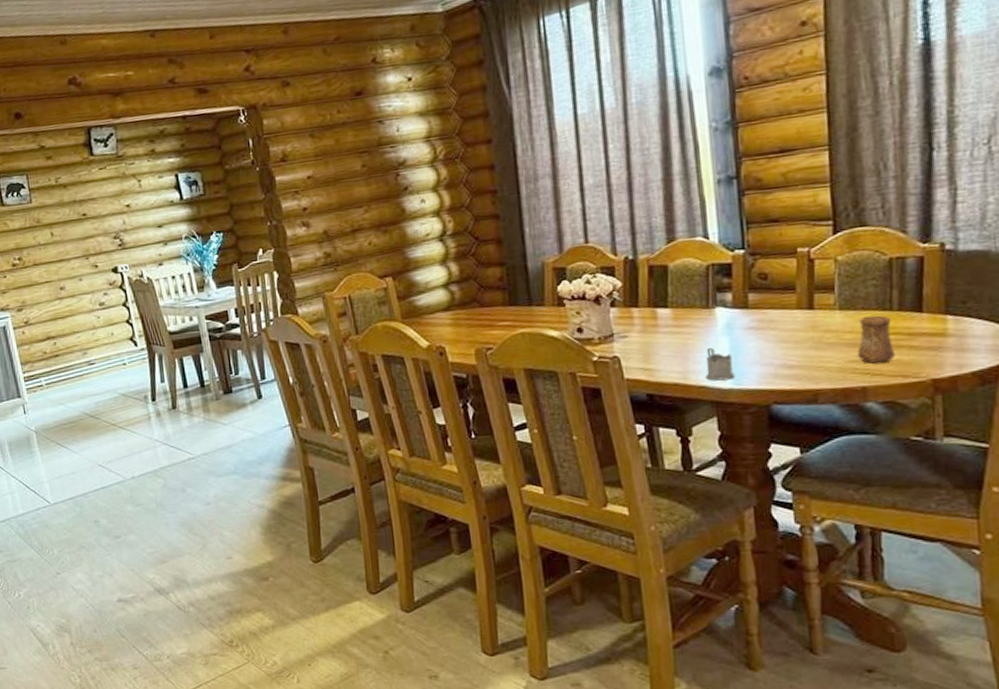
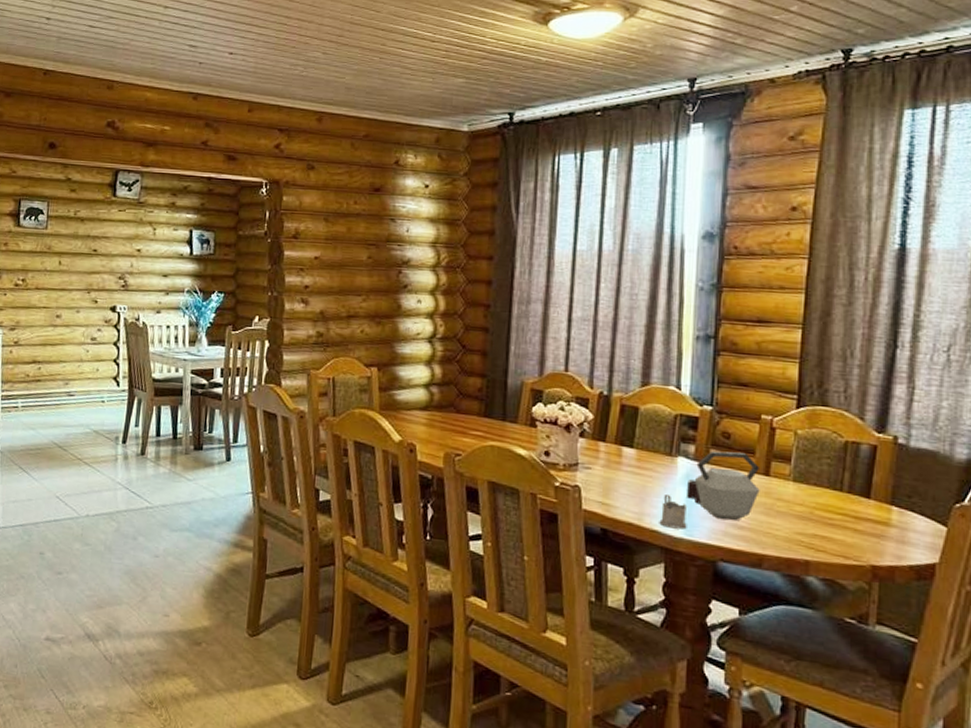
kettle: none [729,291,806,363] -> present [687,451,760,520]
cup: present [857,315,896,364] -> none [805,492,841,541]

